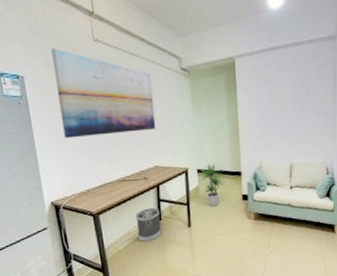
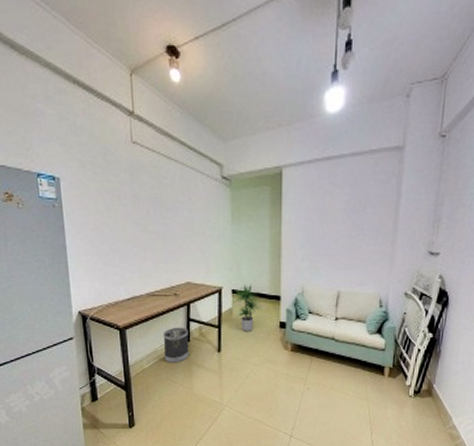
wall art: present [51,48,156,139] -> none [89,150,191,246]

